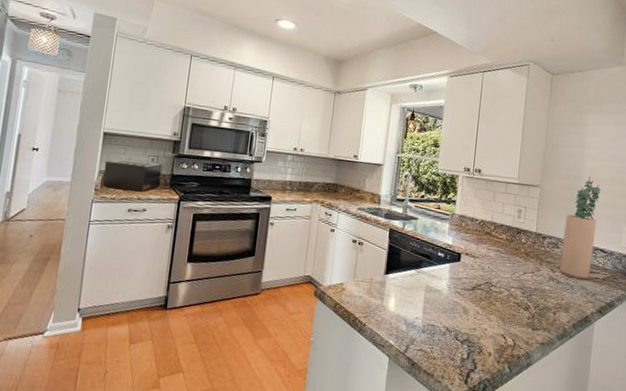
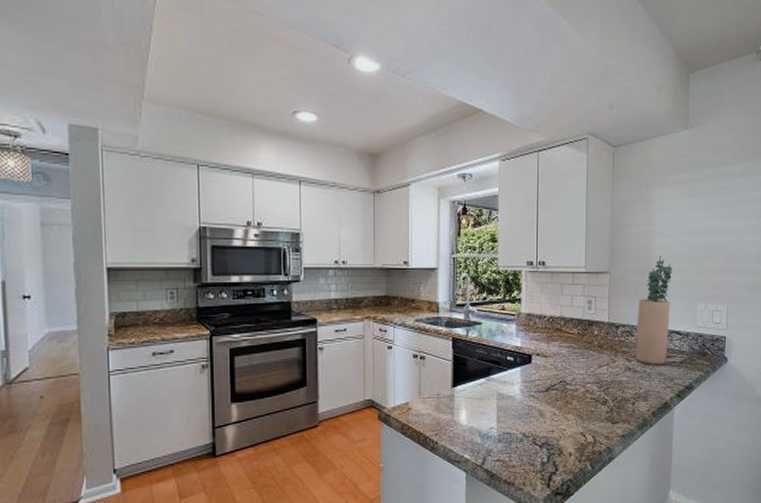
toaster: present [103,159,163,192] -> none [115,295,185,332]

